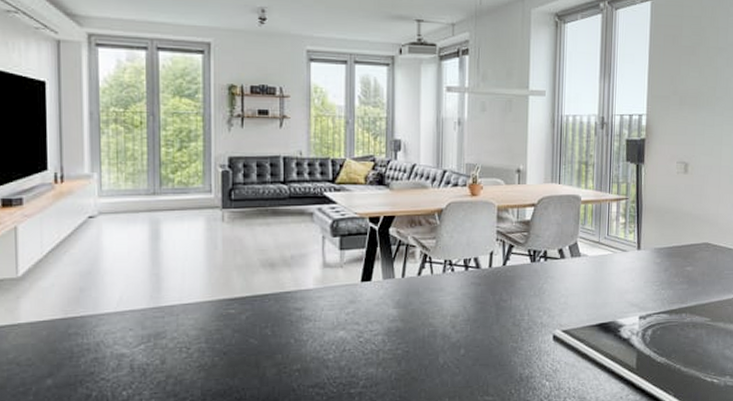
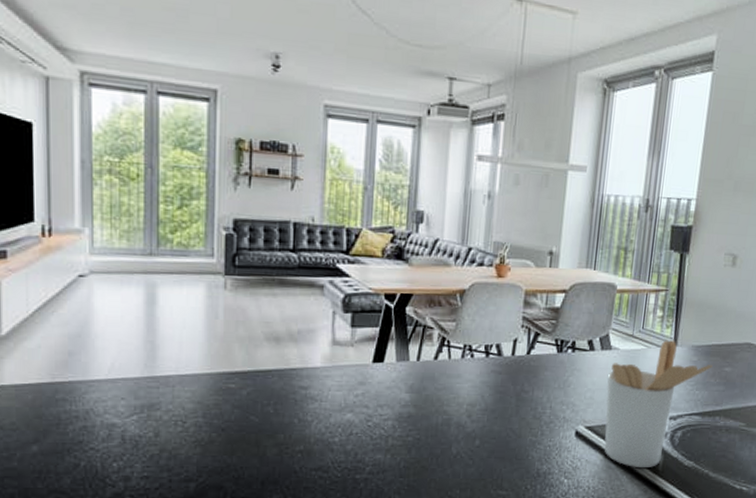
utensil holder: none [578,244,675,367] -> present [604,340,713,469]

